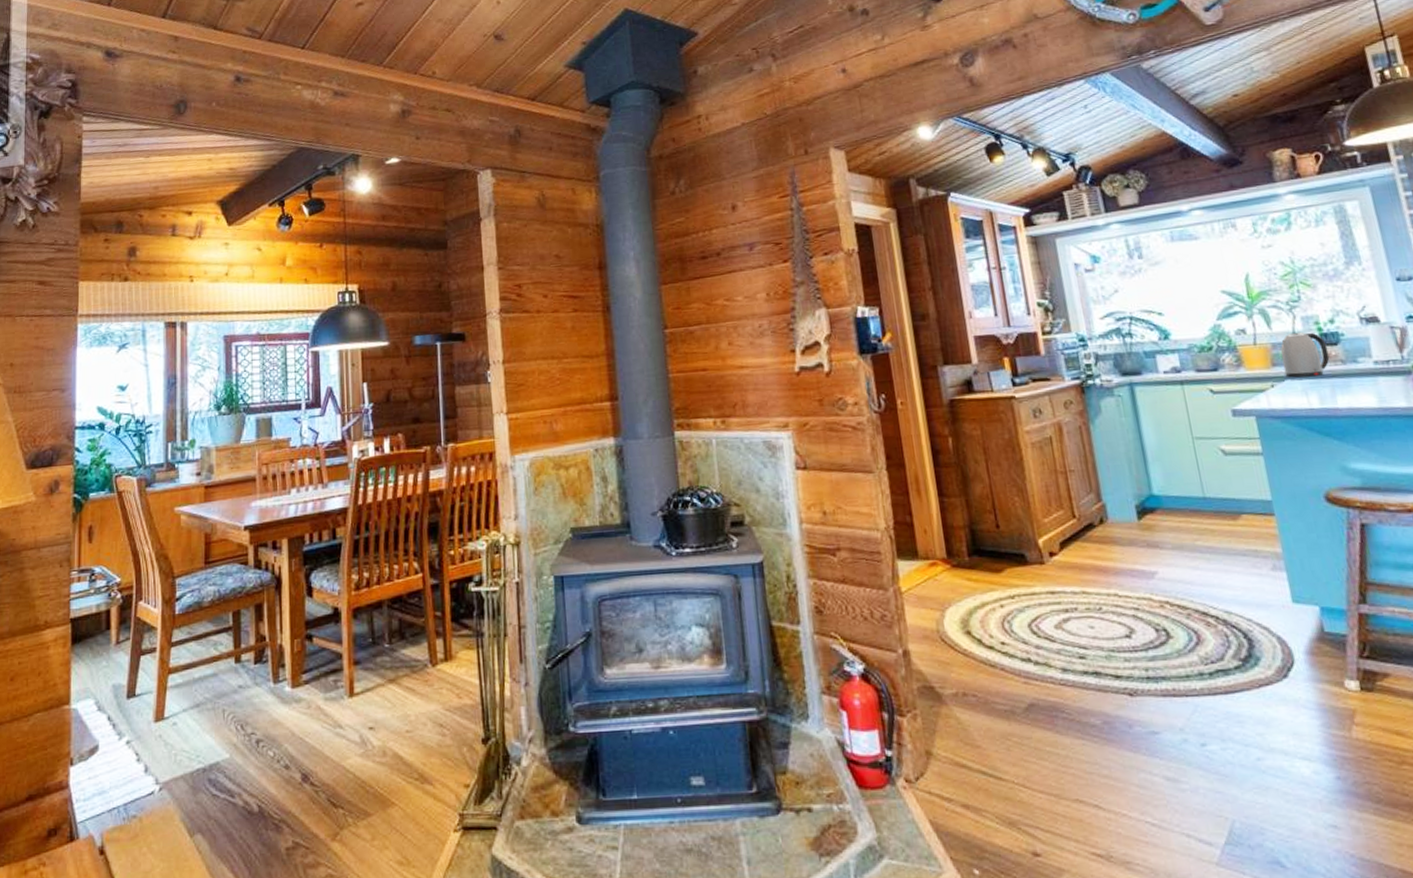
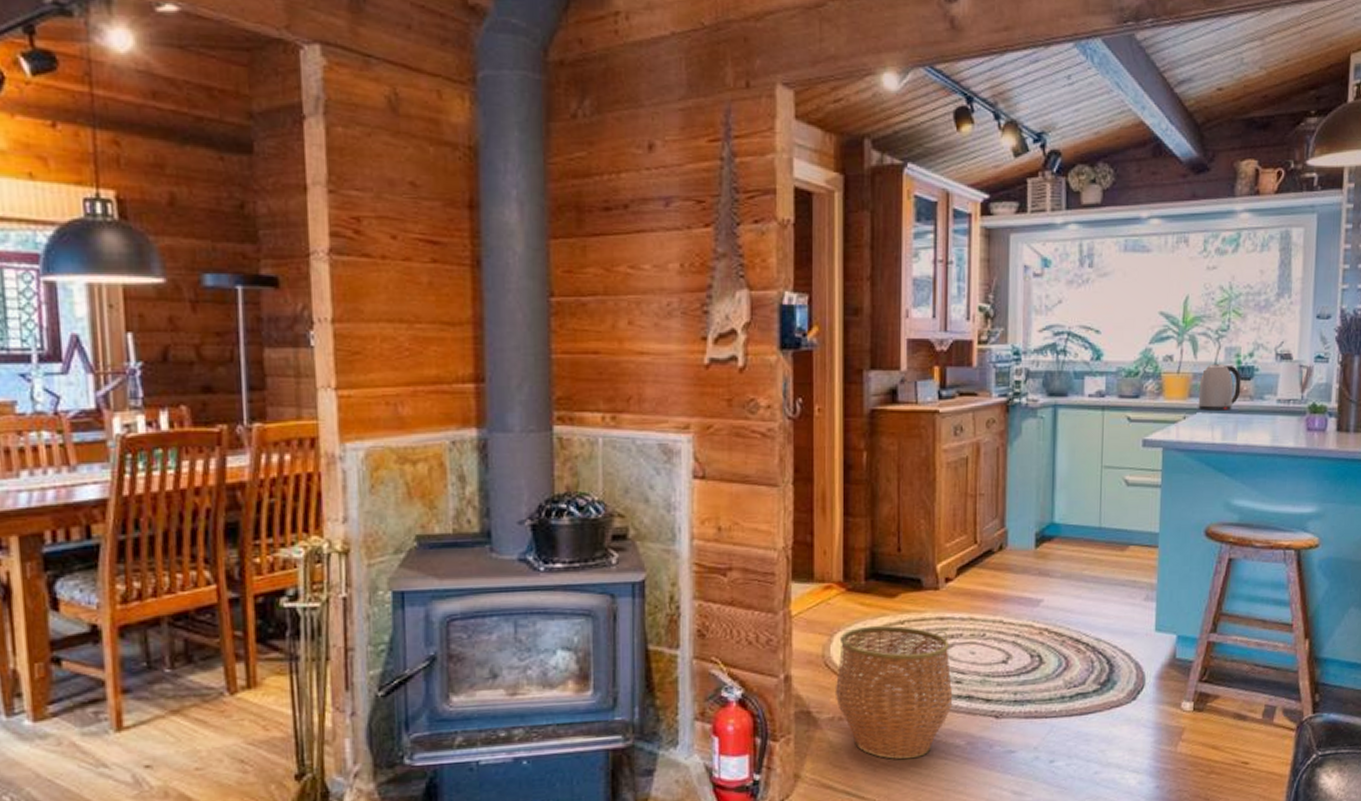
basket: none [951,600,1081,739] -> present [835,625,953,760]

